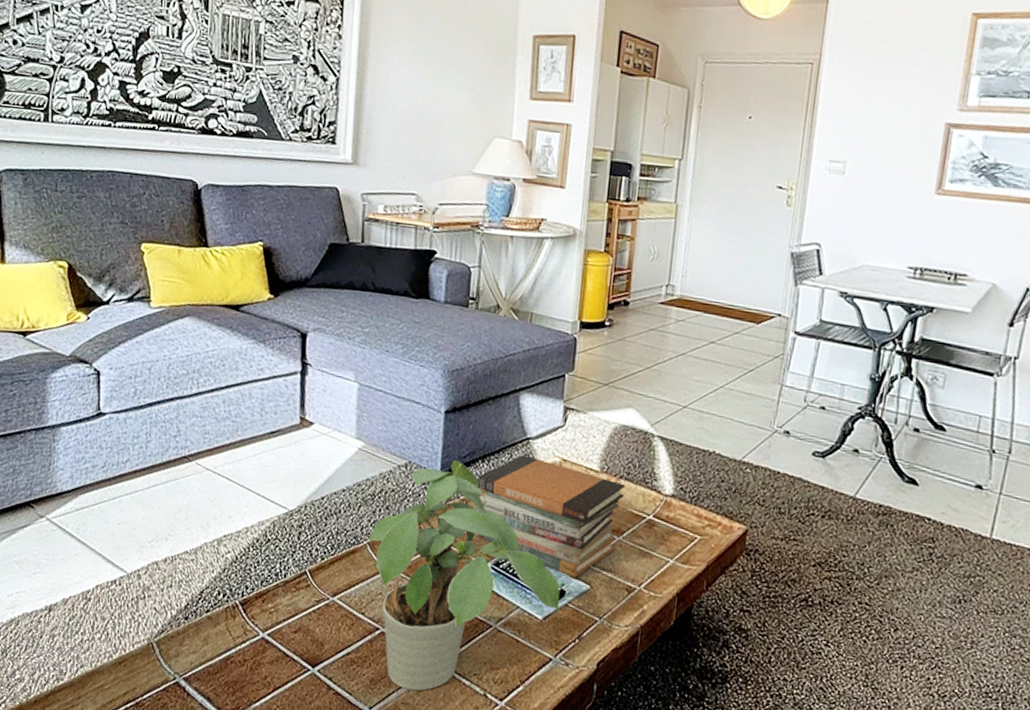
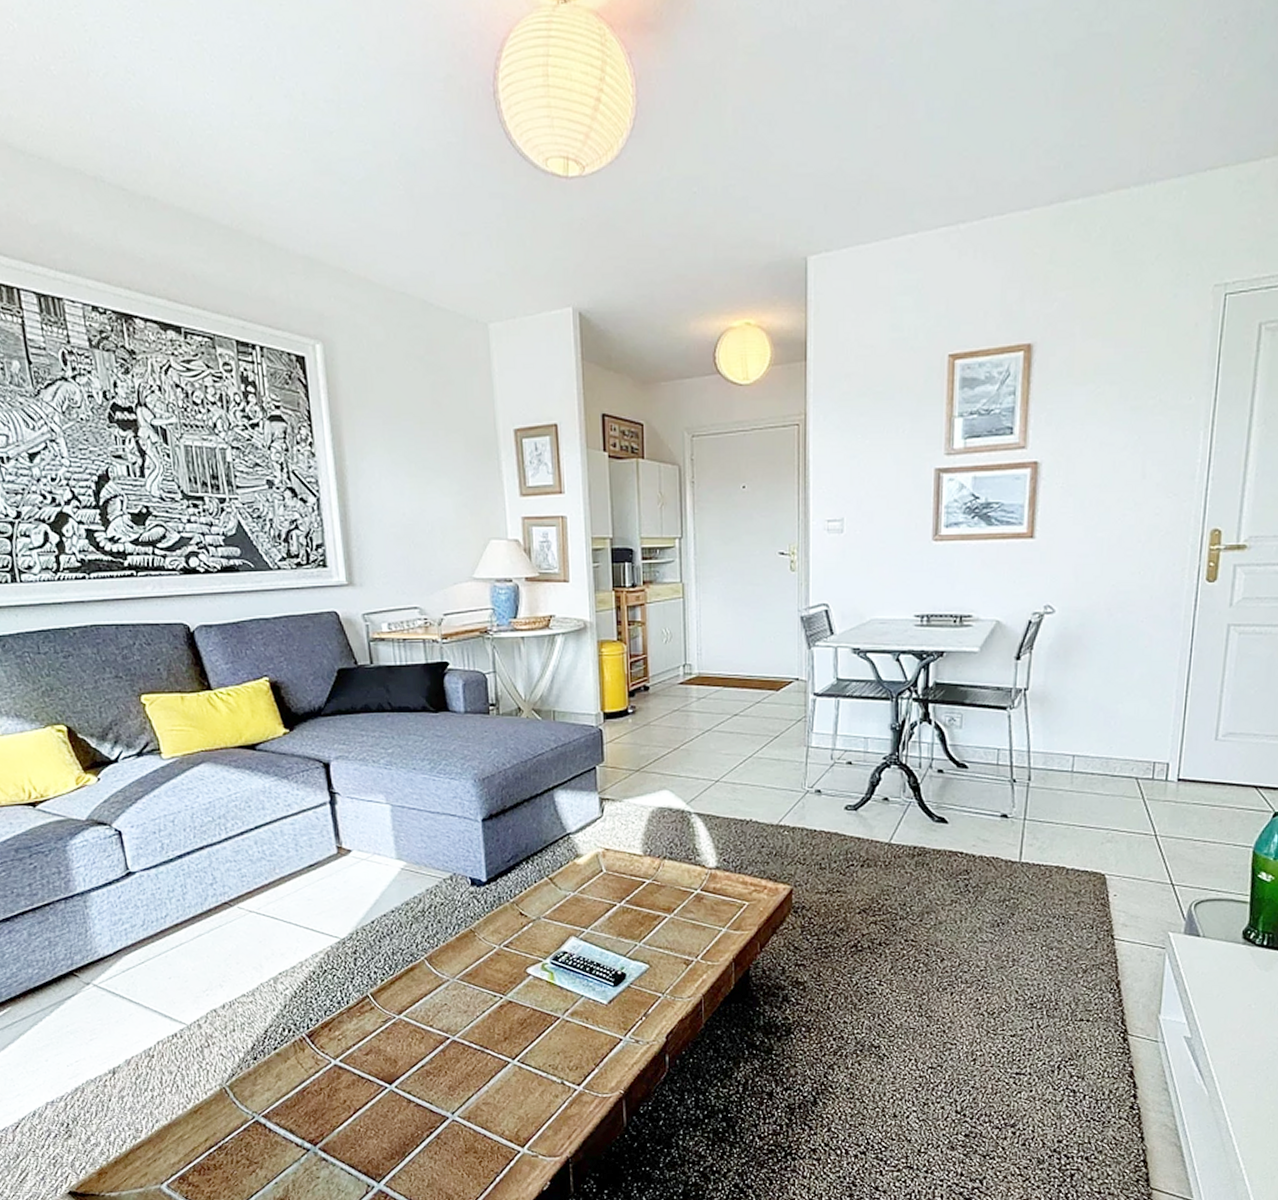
potted plant: present [369,460,560,691] -> none [426,865,624,1090]
book stack: present [475,455,626,578] -> none [524,851,670,960]

